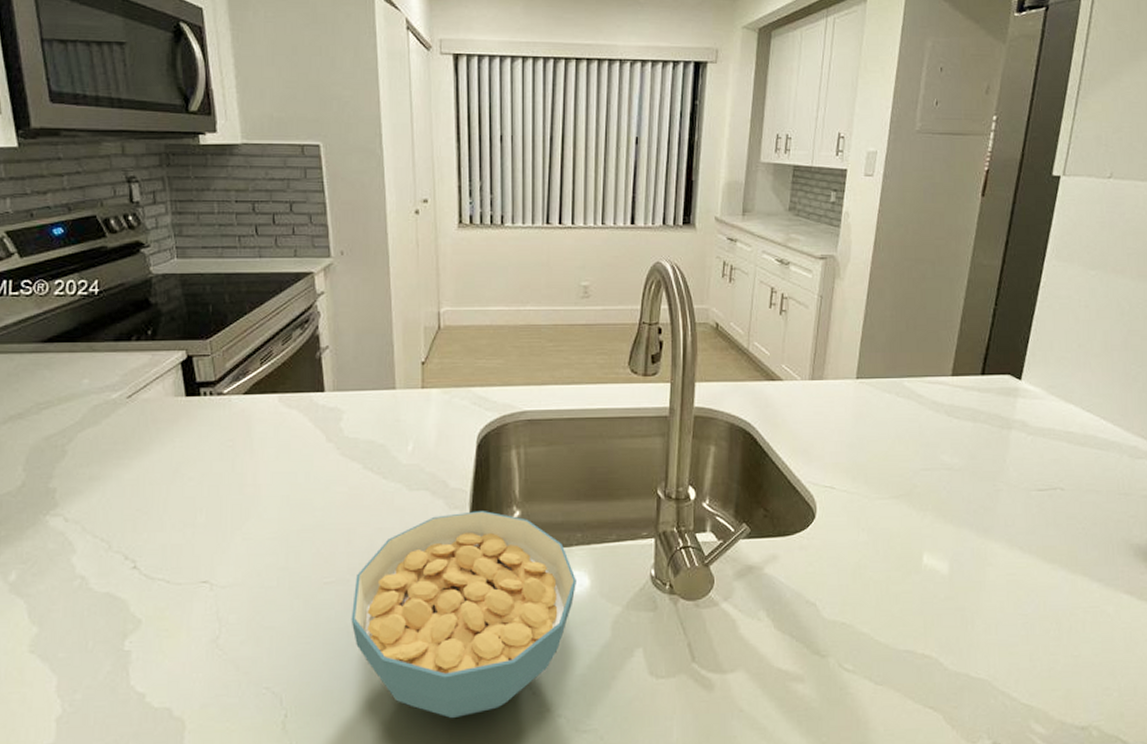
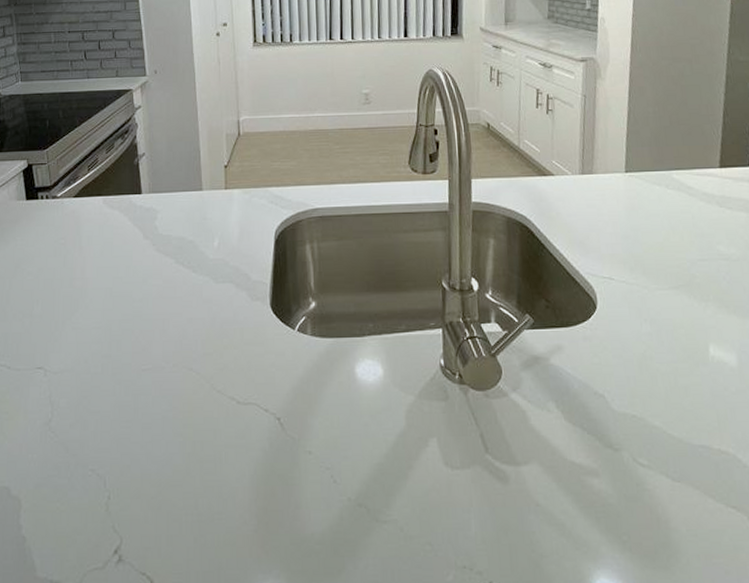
cereal bowl: present [351,511,576,719] -> none [166,302,370,505]

